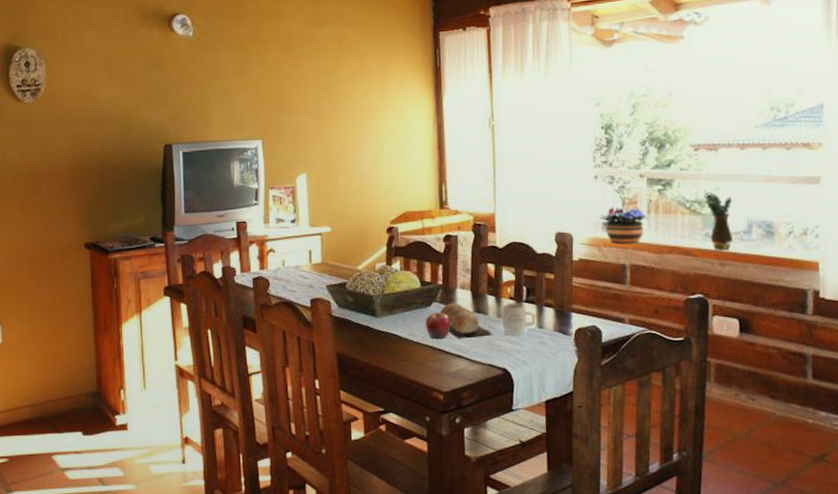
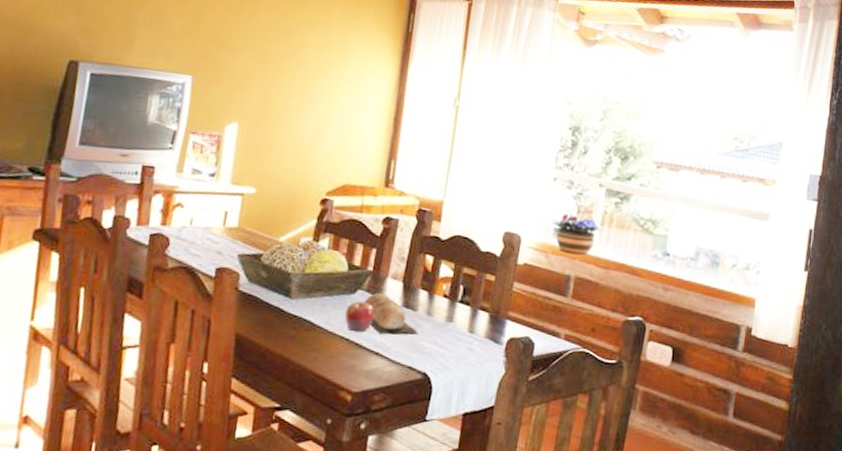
mug: present [502,302,536,336] -> none [430,300,469,339]
vase: present [703,190,733,251] -> none [657,210,685,276]

